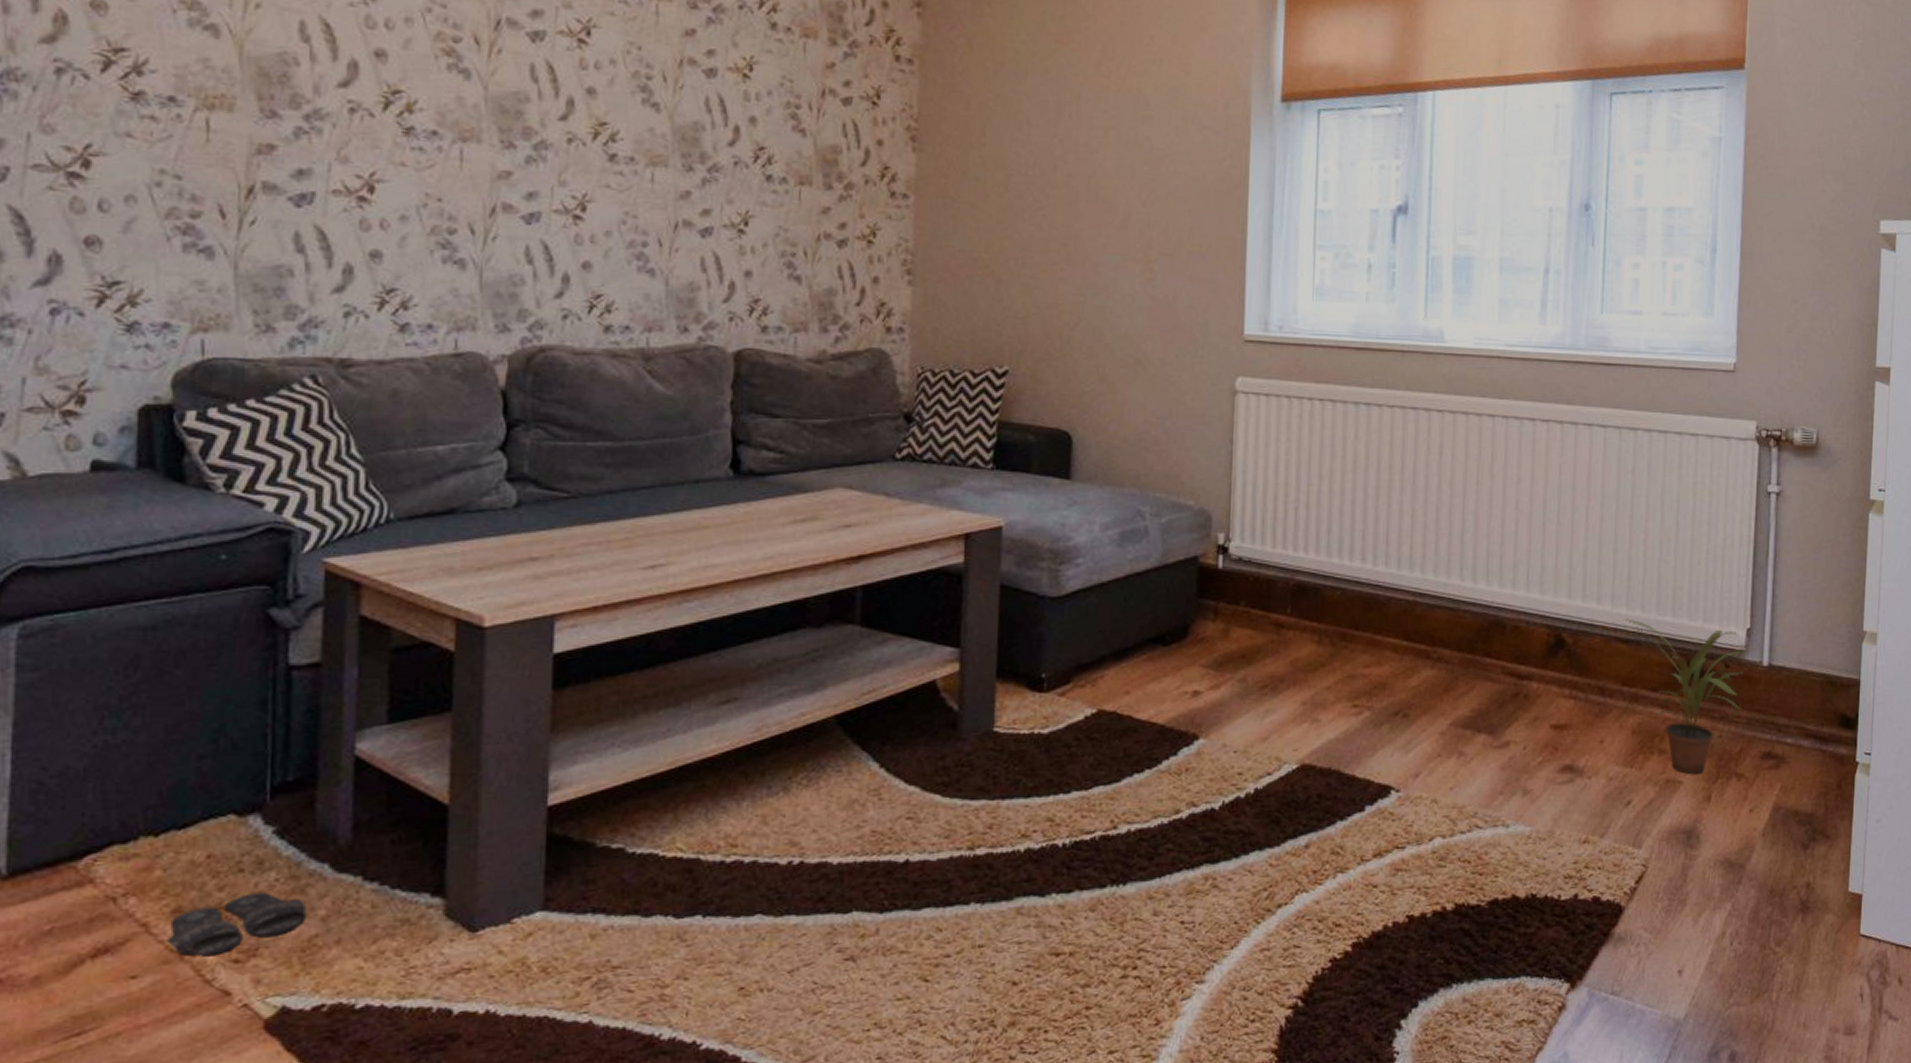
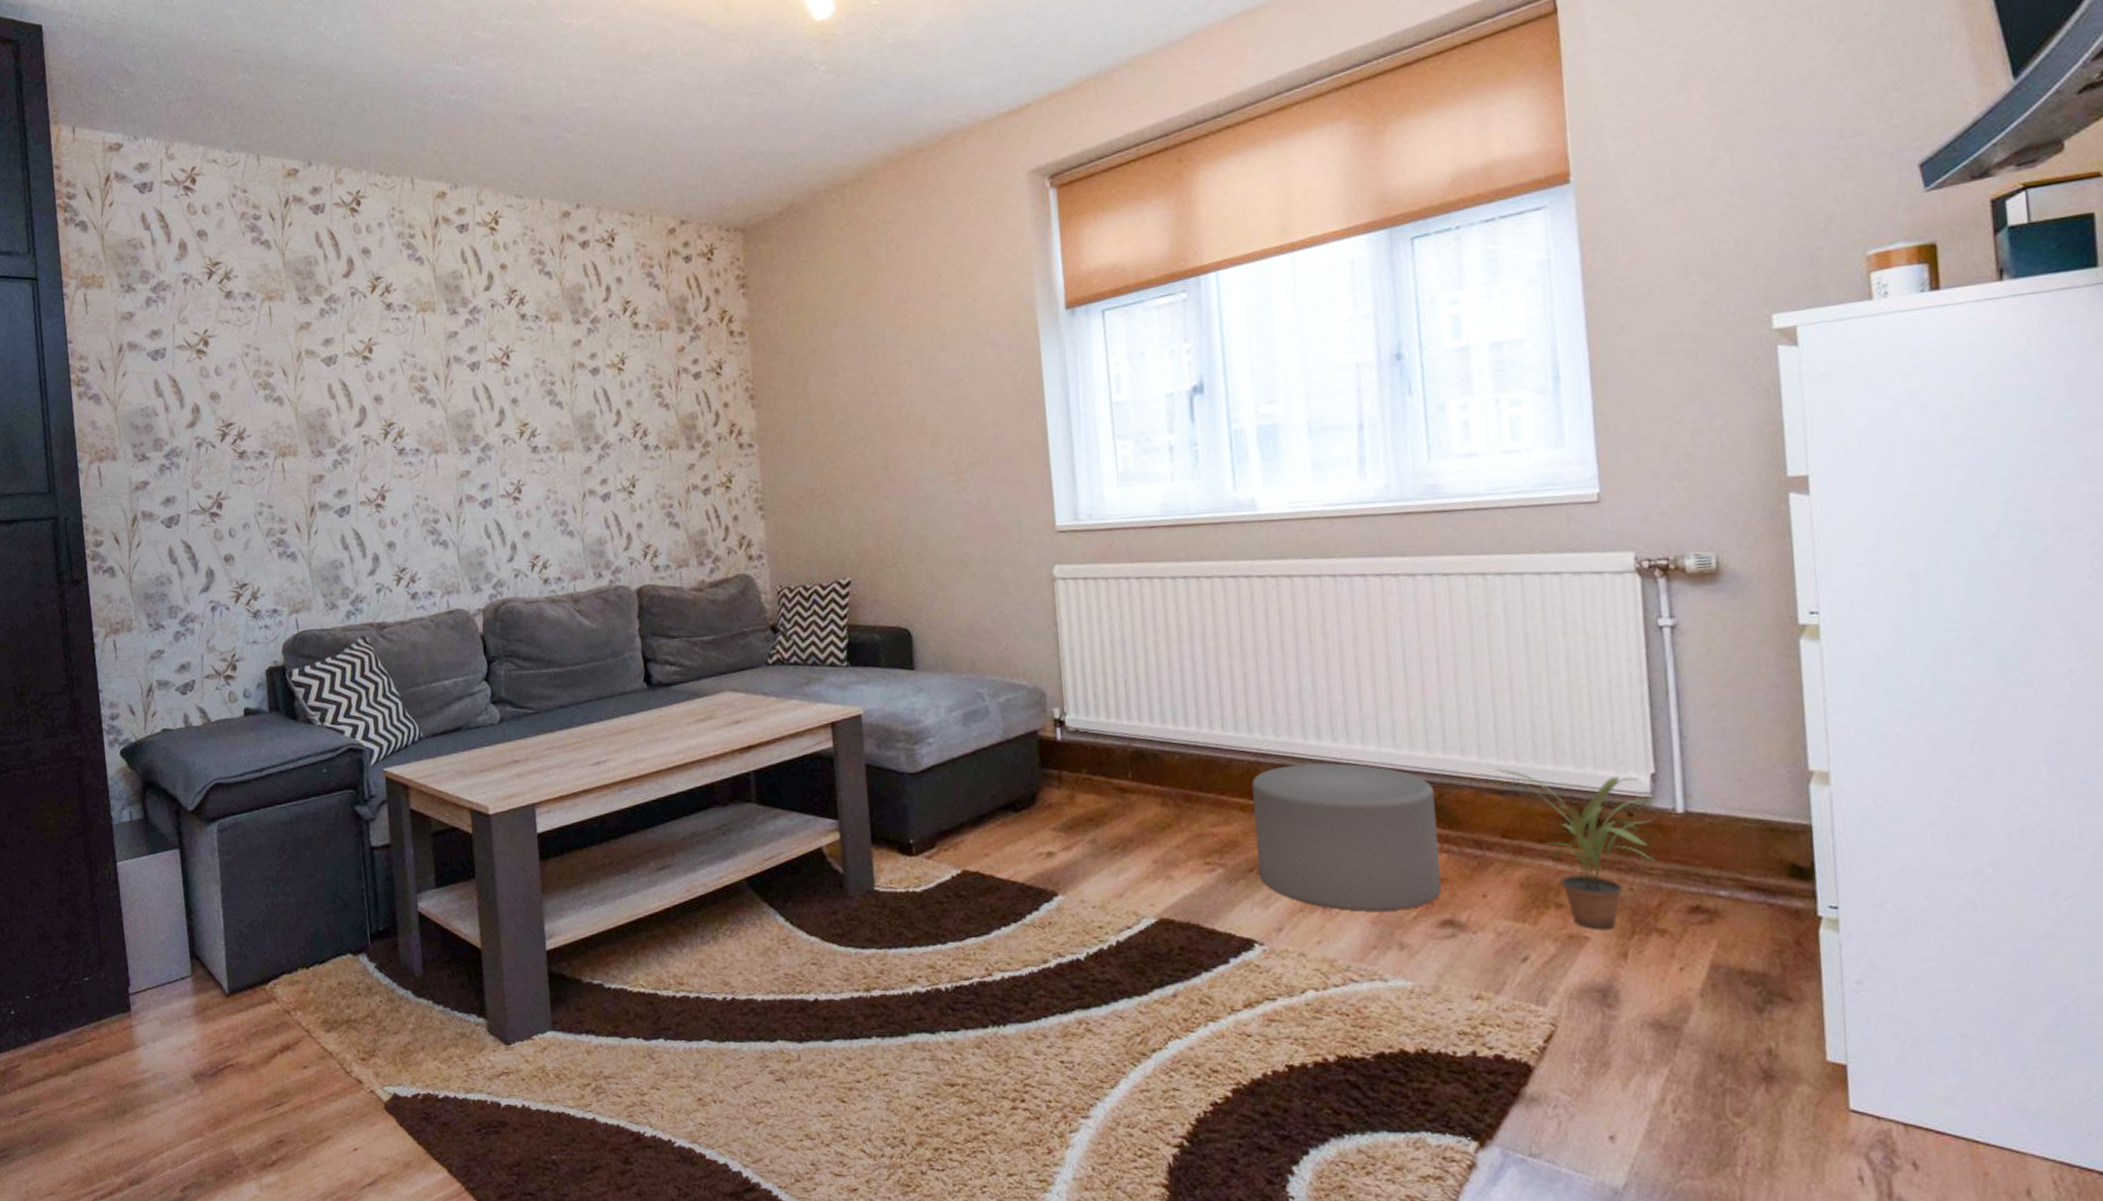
slippers: present [165,892,306,957] -> none [320,1010,401,1055]
pouf: none [1403,606,1570,757] -> present [1251,763,1441,912]

